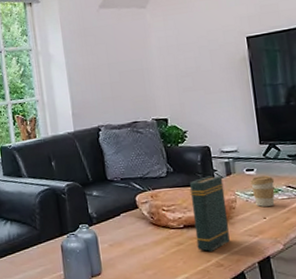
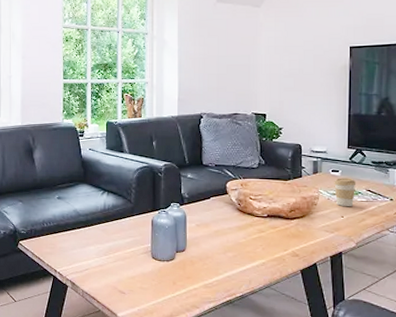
book: present [190,176,230,252] -> none [276,172,309,242]

